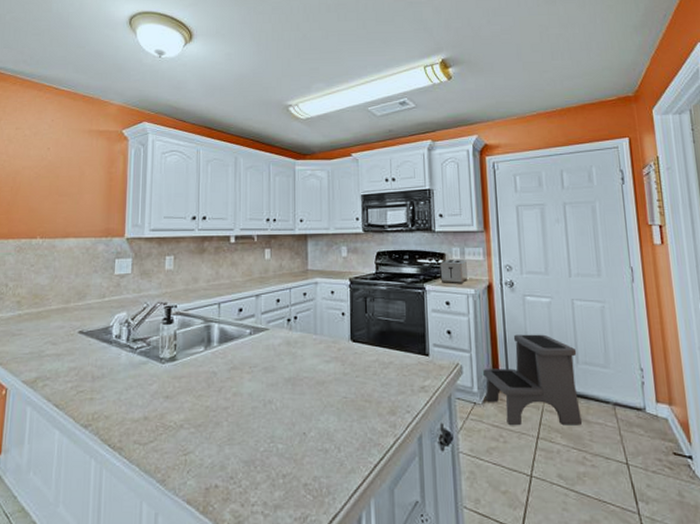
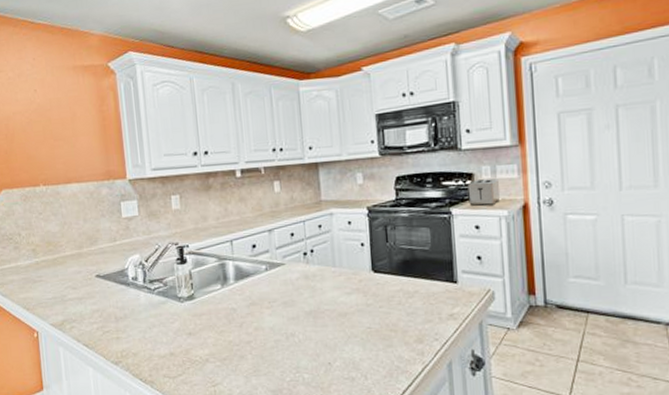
step stool: present [483,334,582,426] -> none [518,254,628,350]

